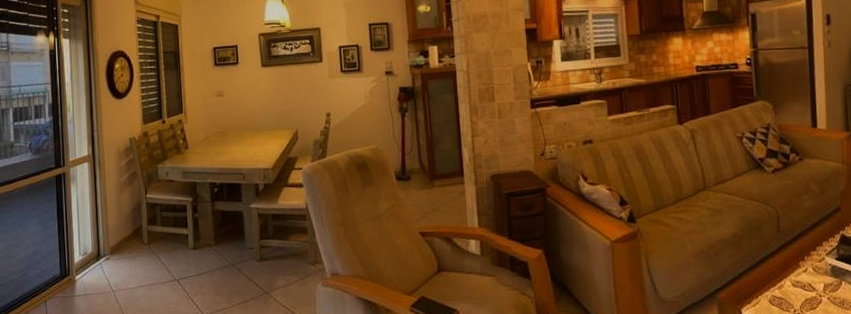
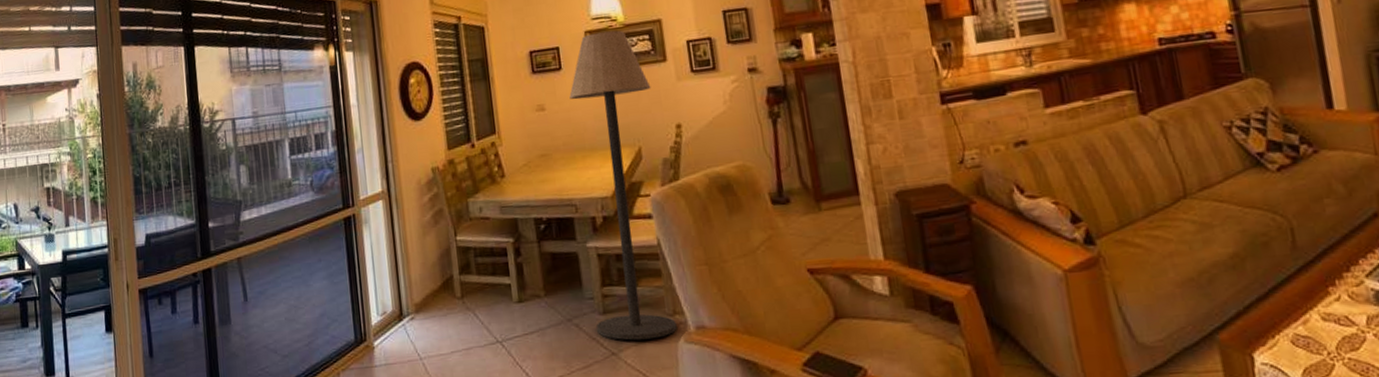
floor lamp: none [243,34,317,283] -> present [569,30,677,341]

